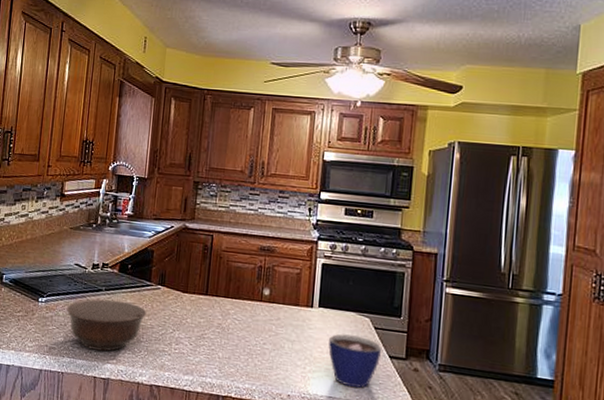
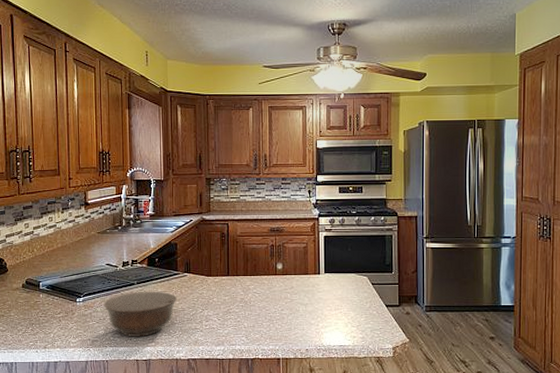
cup: present [328,334,382,388] -> none [336,292,380,335]

